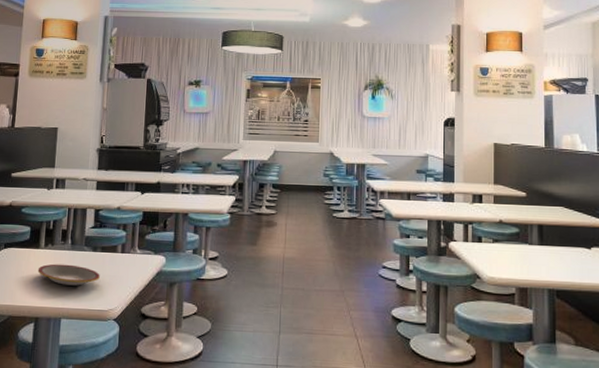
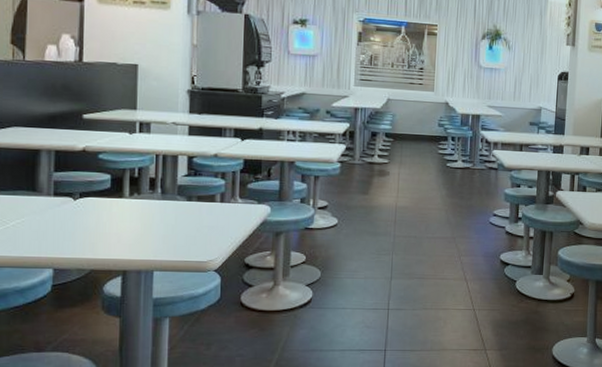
plate: present [37,264,100,286] -> none [122,214,197,237]

